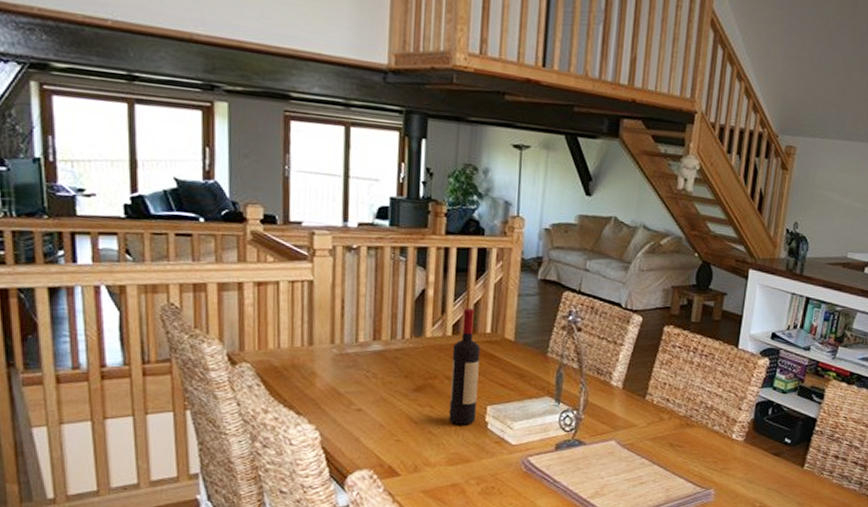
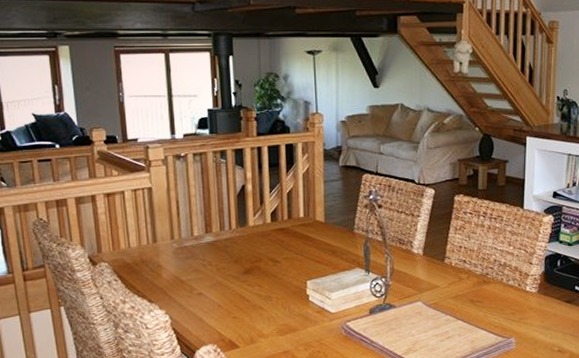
wine bottle: present [448,308,480,425] -> none [273,198,298,300]

